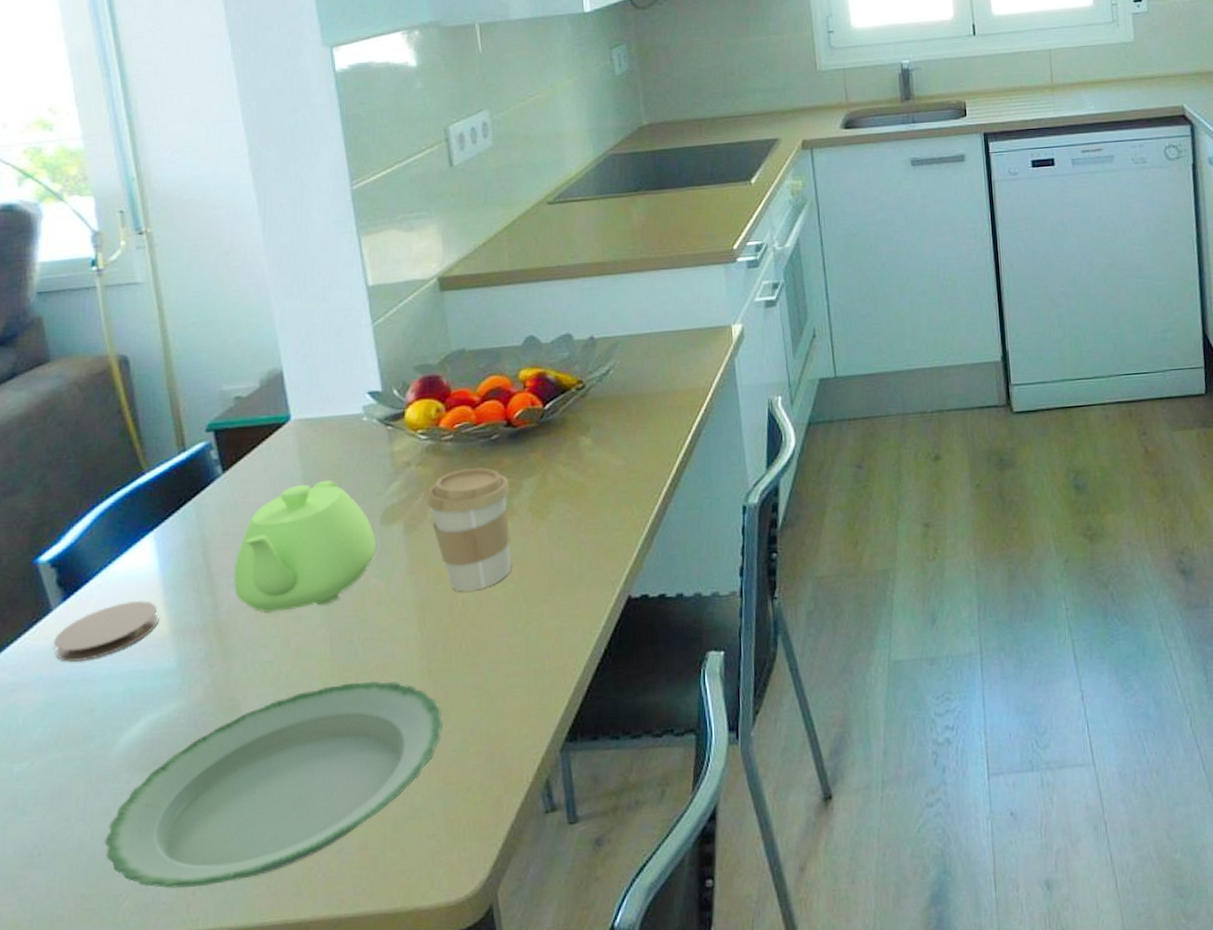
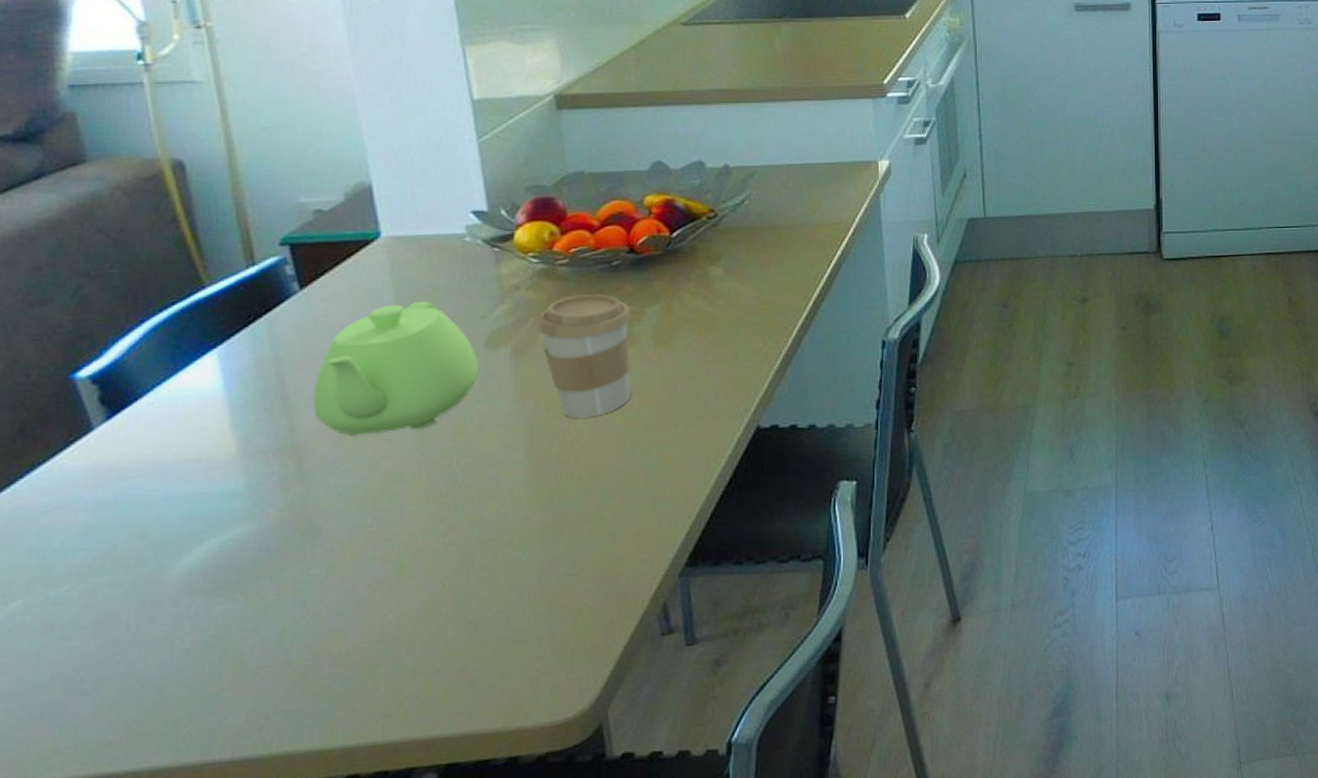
coaster: present [53,600,159,663] -> none [95,420,224,484]
plate: present [105,681,443,889] -> none [161,506,551,713]

